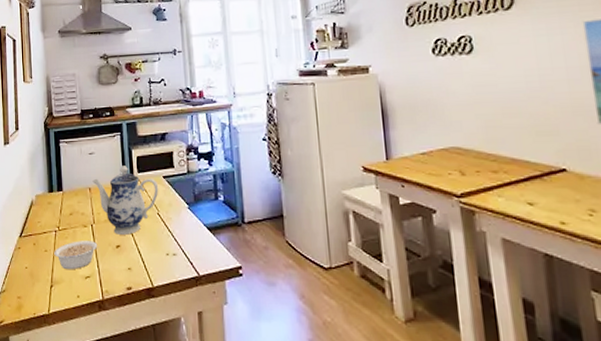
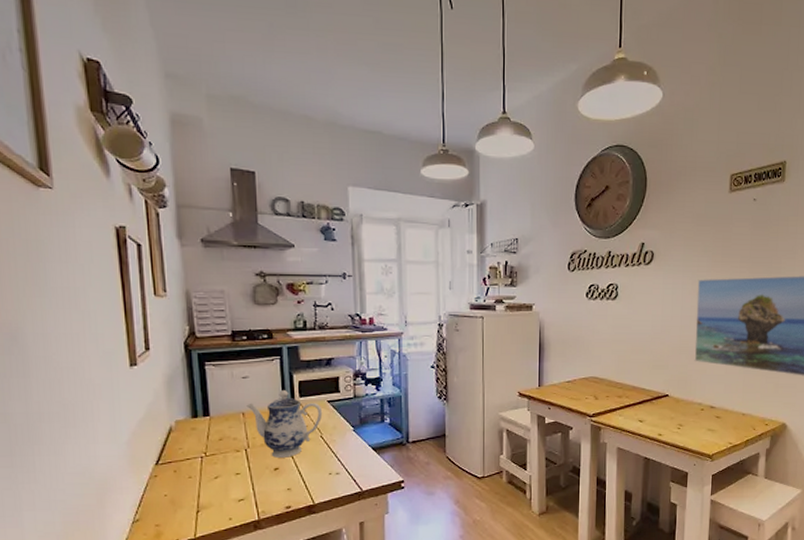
legume: present [54,241,99,270] -> none [200,465,254,495]

